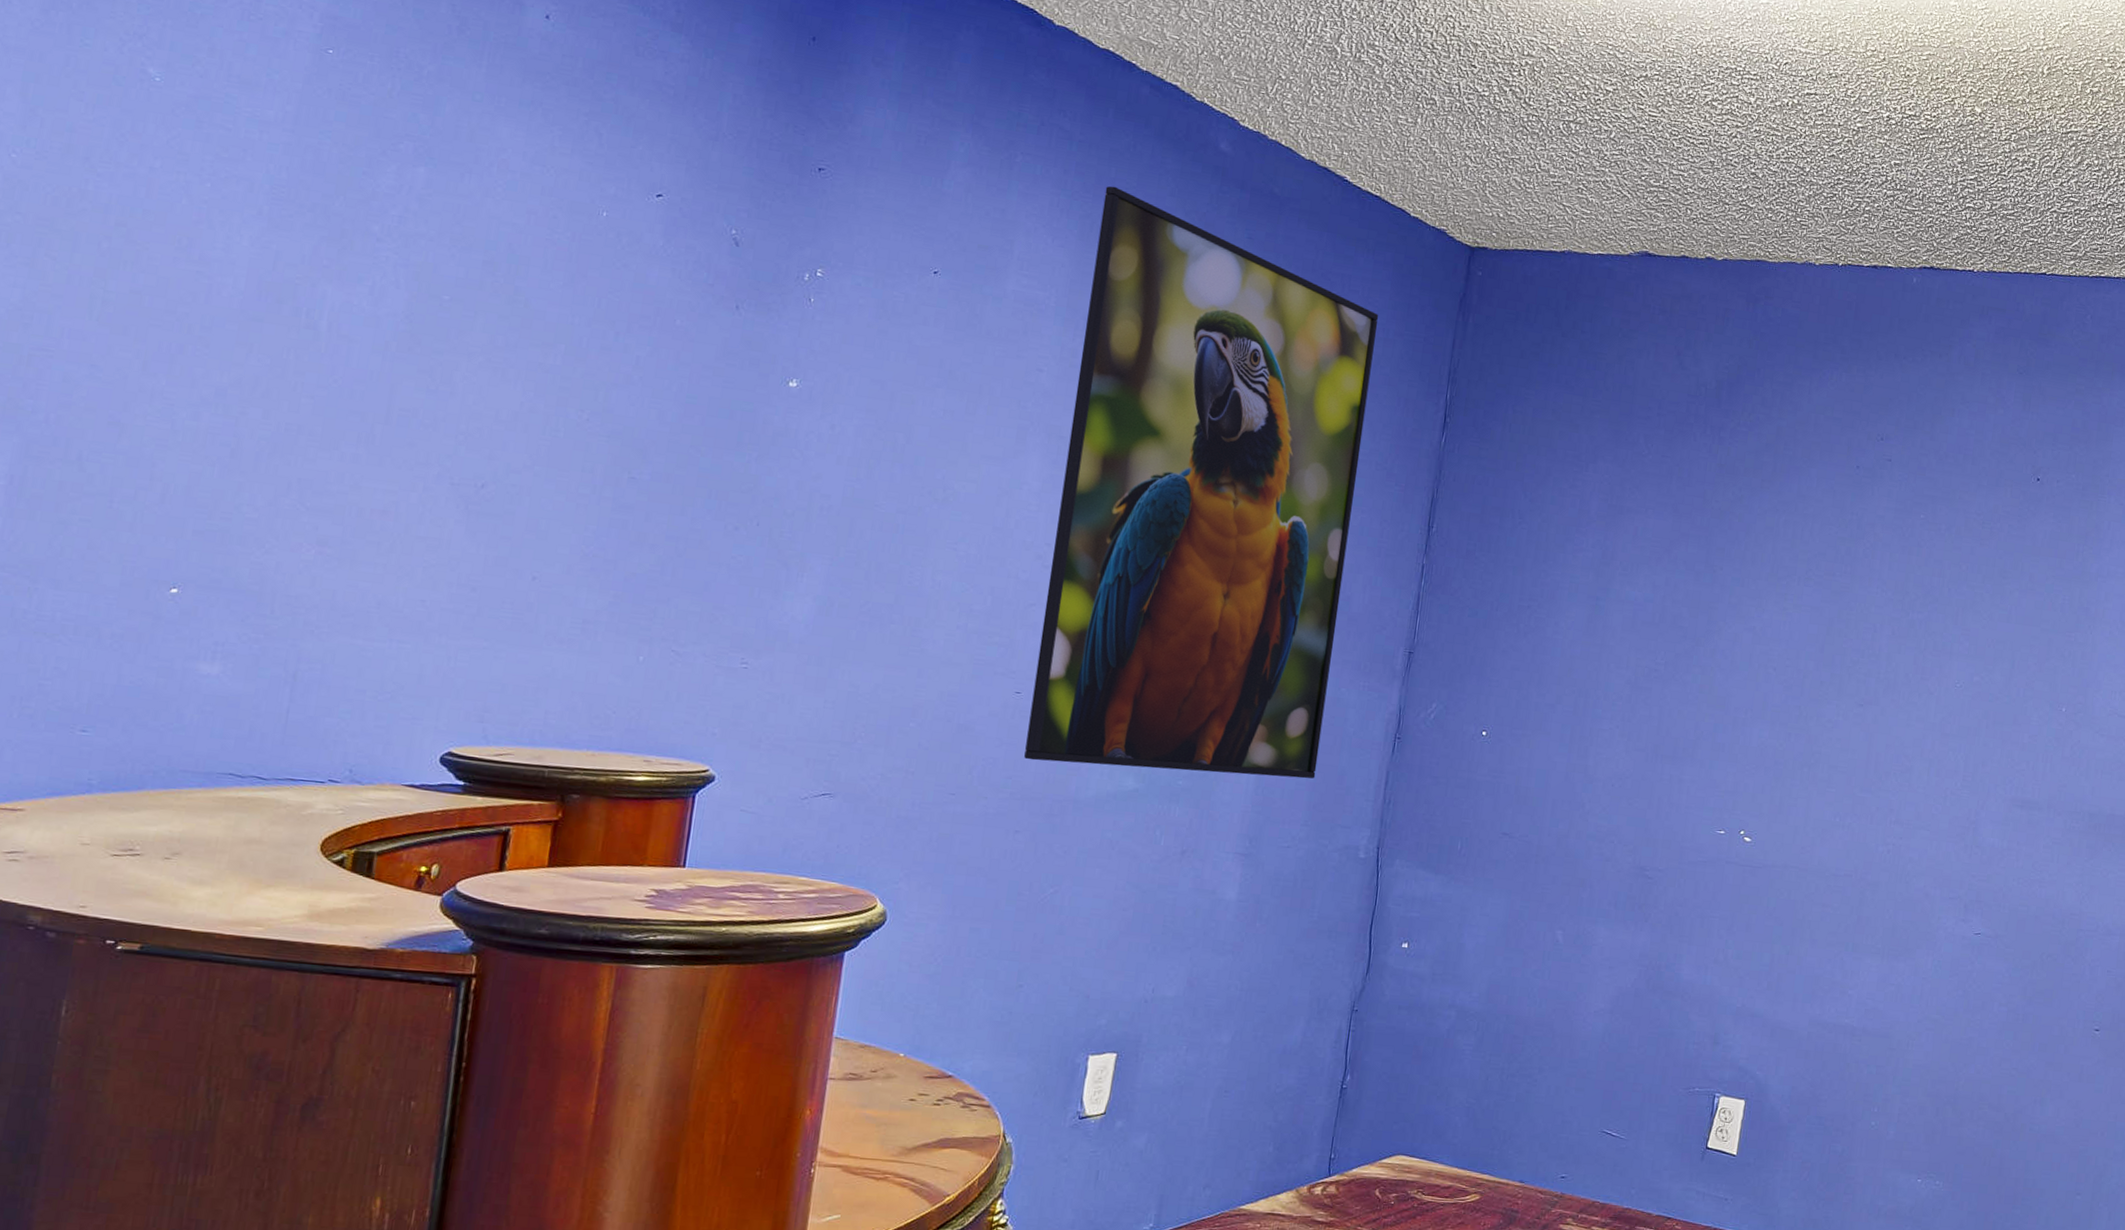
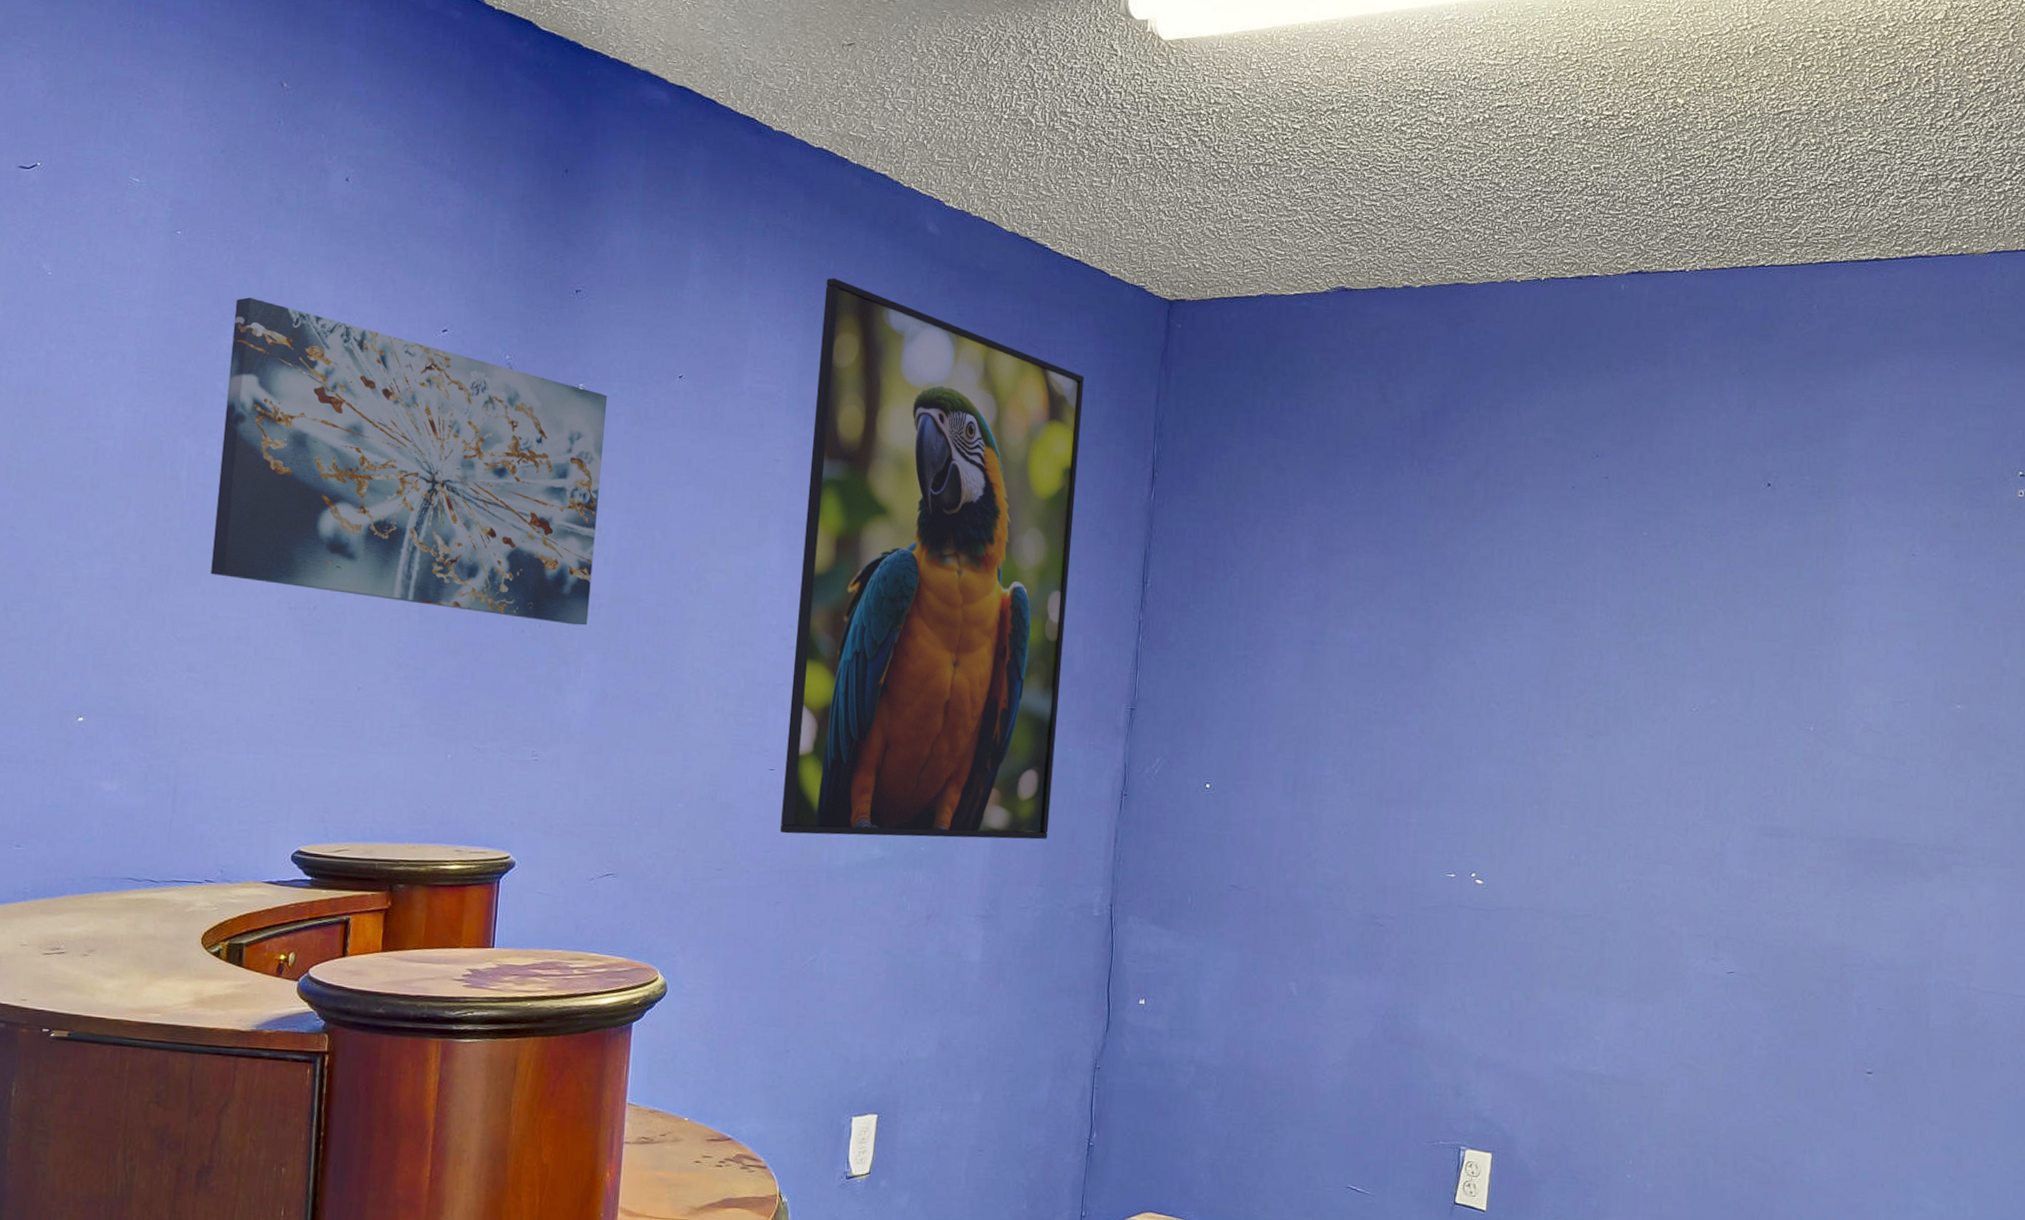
wall art: none [352,133,850,528] -> present [210,297,608,626]

